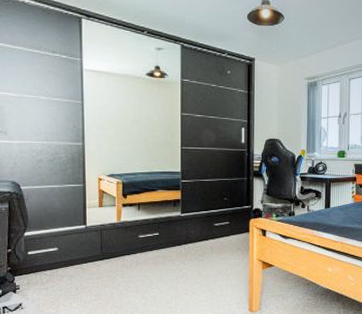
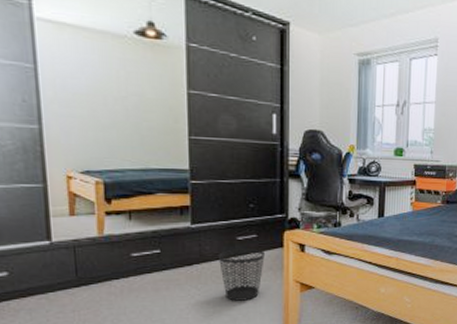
wastebasket: none [200,232,235,275] -> present [218,248,265,301]

